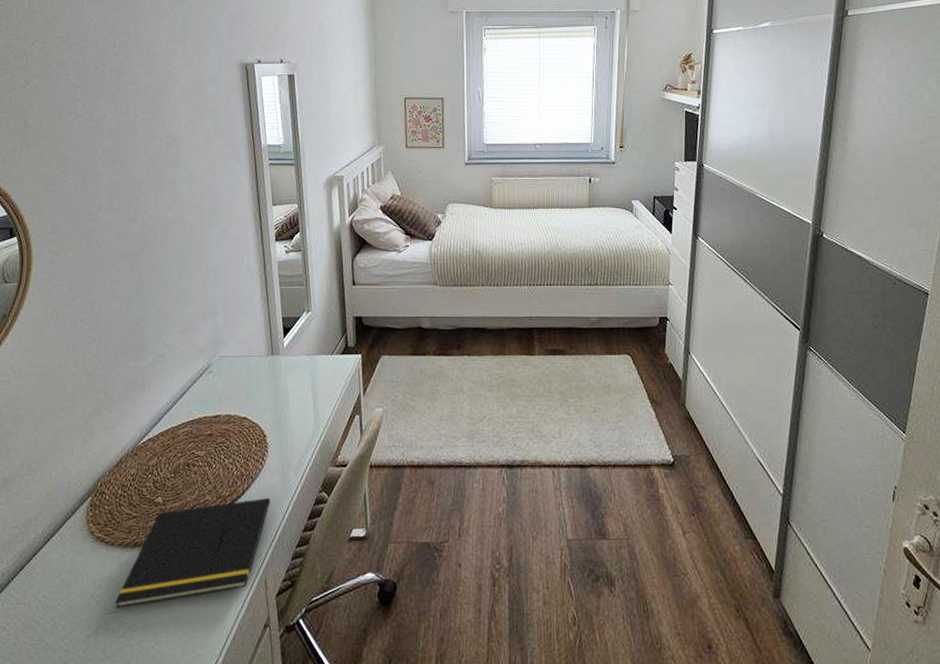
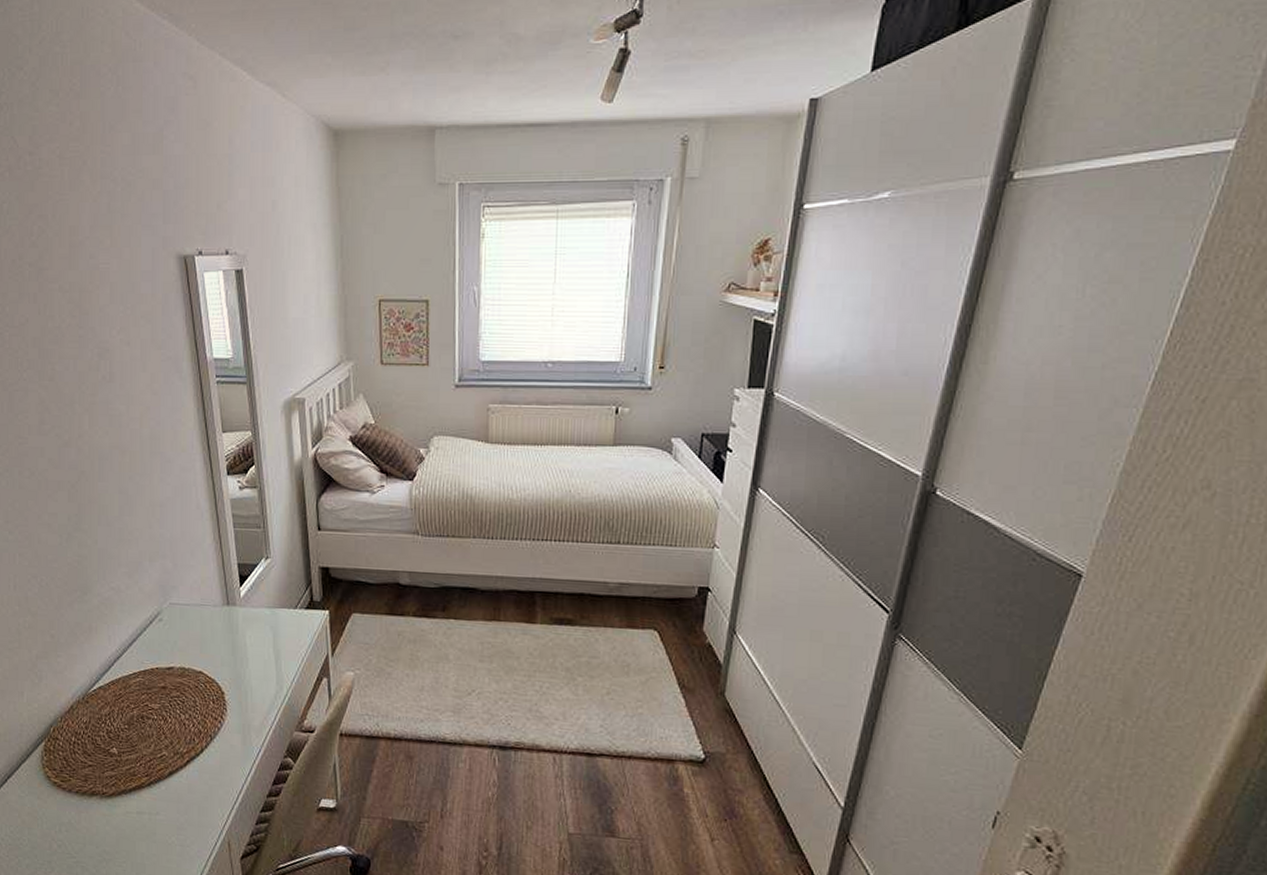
notepad: present [115,497,270,608] -> none [76,758,231,854]

